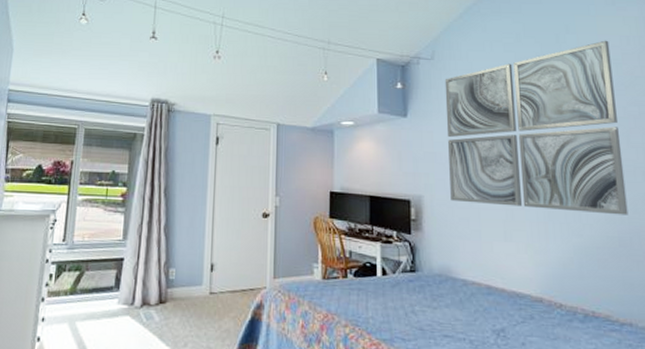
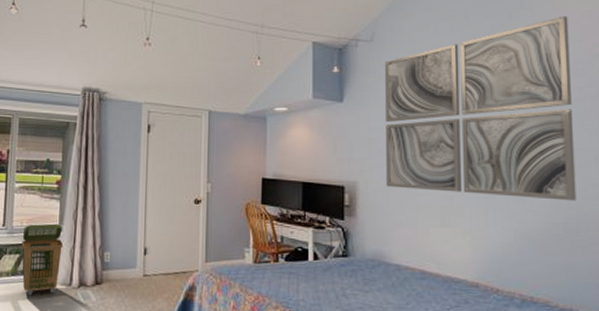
laundry basket: none [81,238,127,316] -> present [21,223,64,295]

